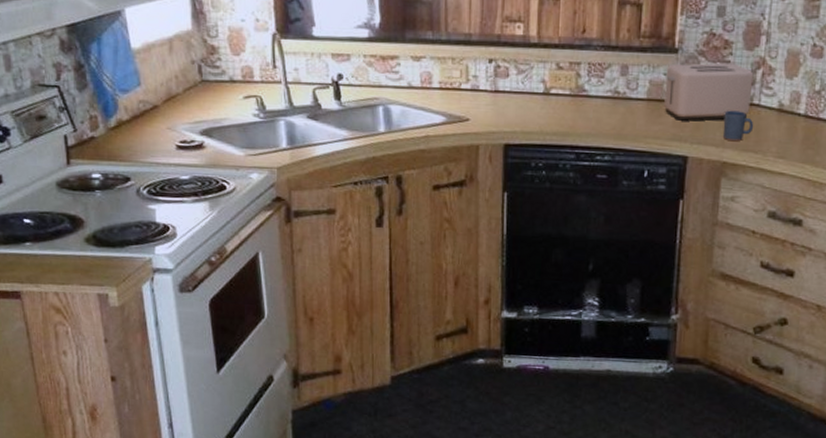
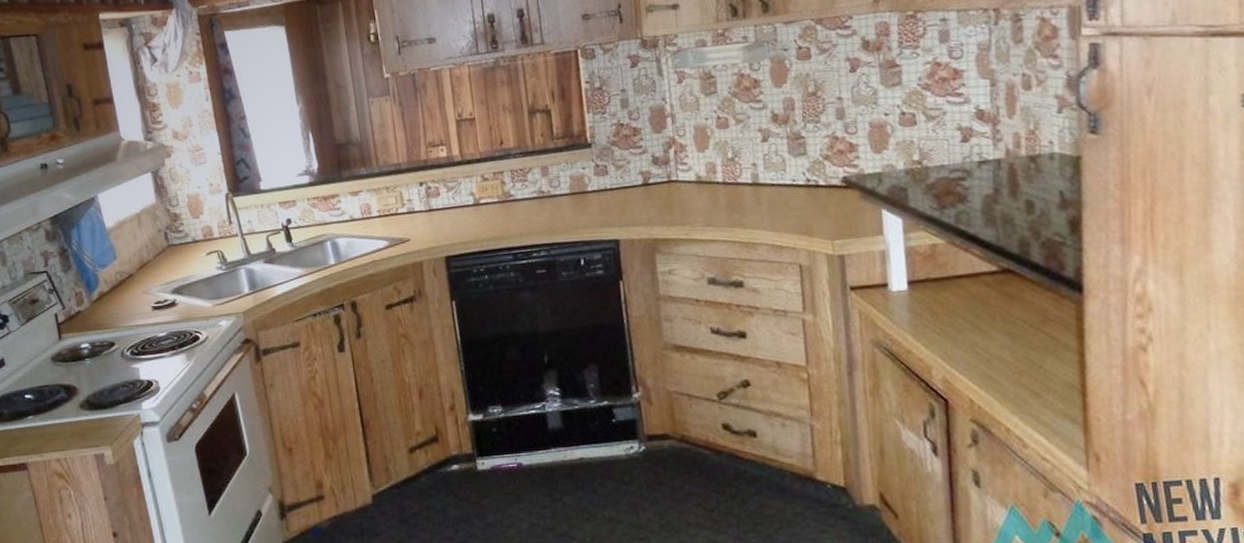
toaster: present [664,63,754,121] -> none [583,147,670,208]
mug: present [722,110,754,142] -> none [645,189,677,219]

